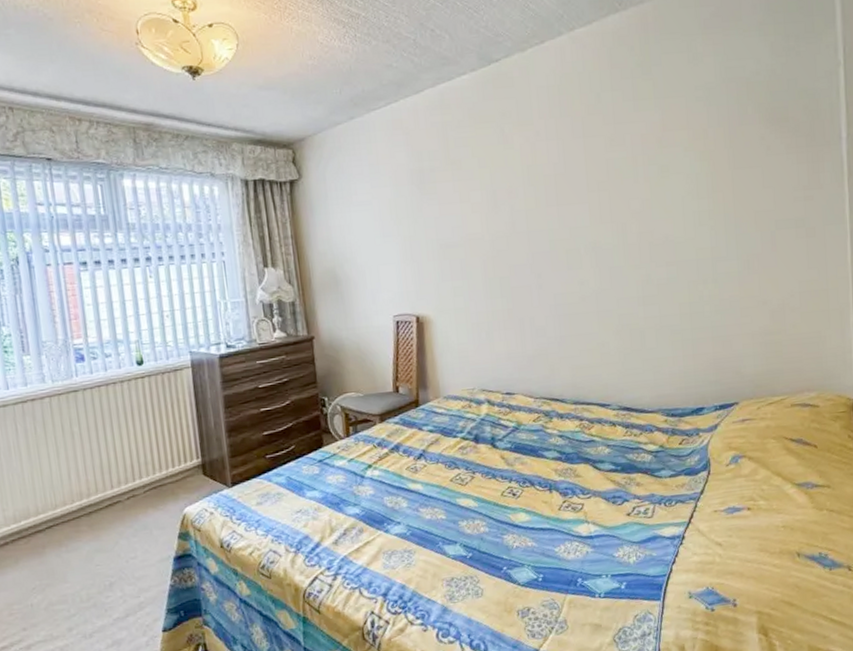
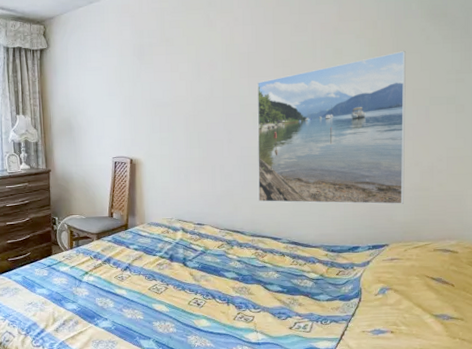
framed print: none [569,165,753,361] -> present [257,51,406,205]

